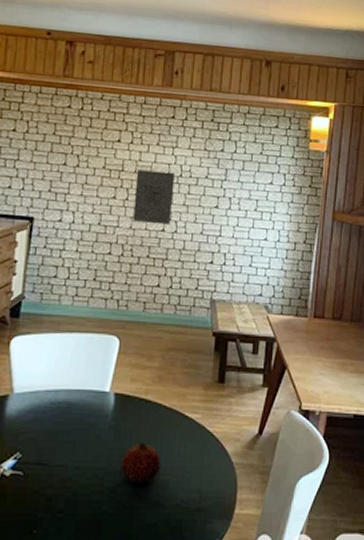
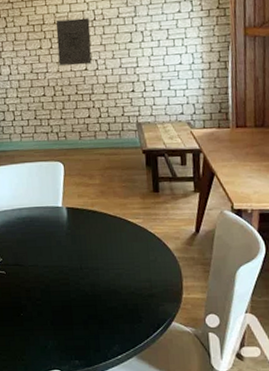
fruit: present [121,441,162,484] -> none [80,244,114,277]

